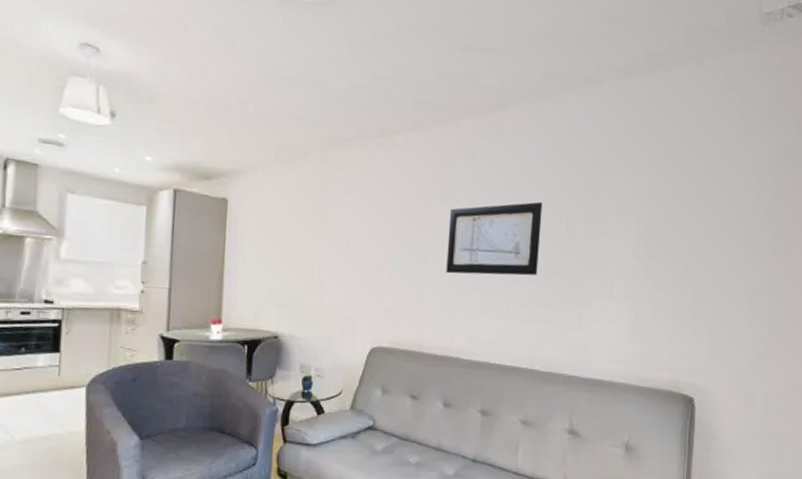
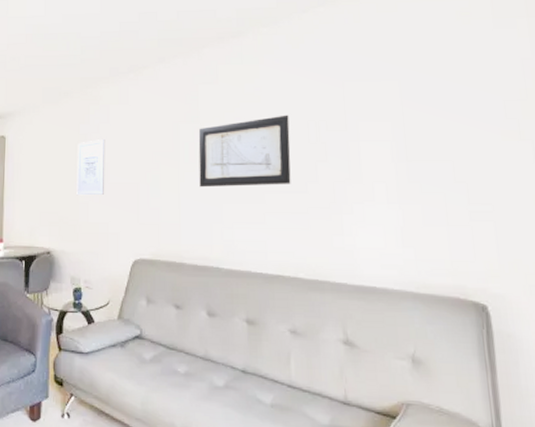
wall art: none [311,212,347,275] -> present [77,139,105,196]

